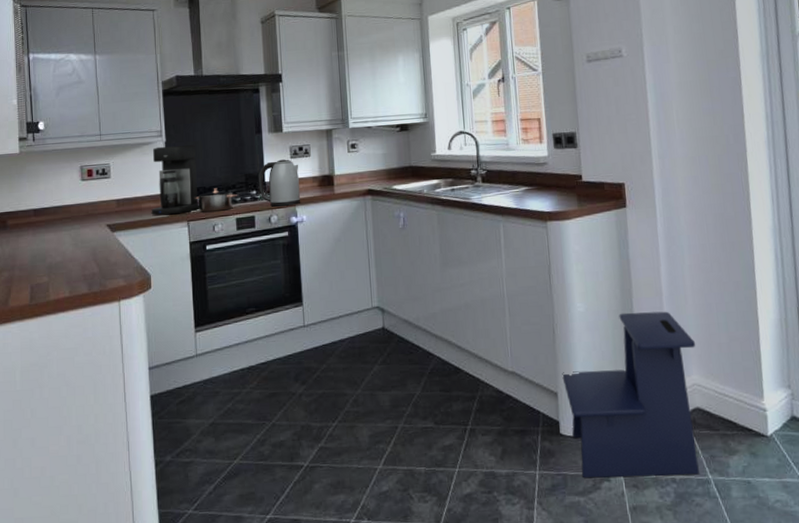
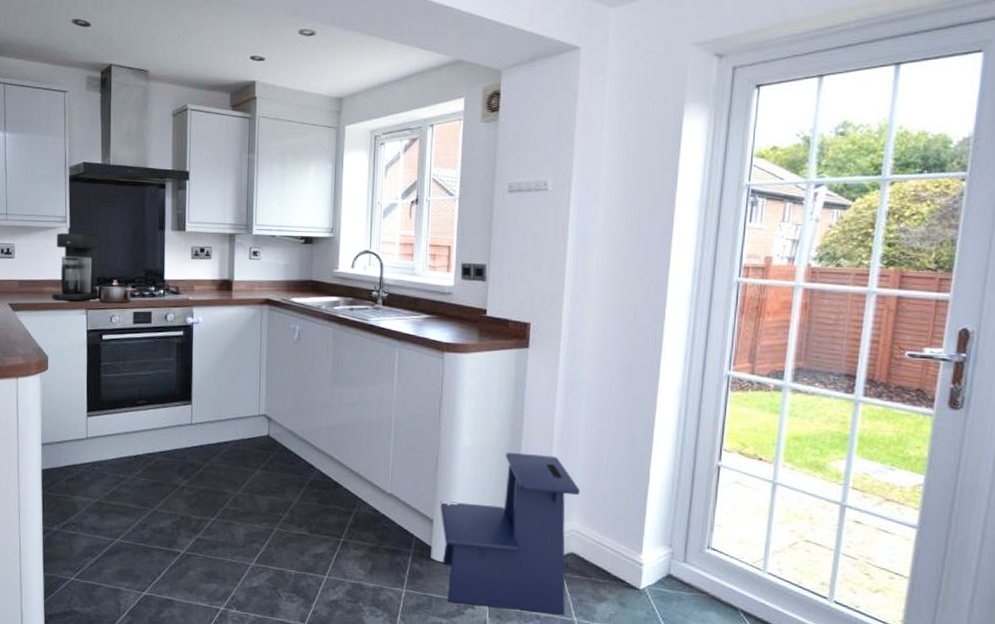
kettle: present [258,159,301,207] -> none [157,259,199,307]

